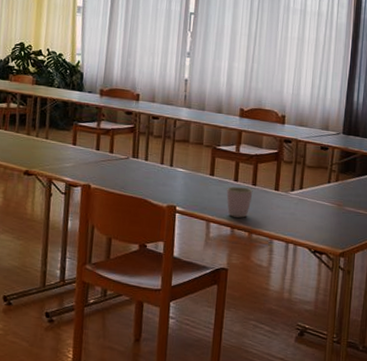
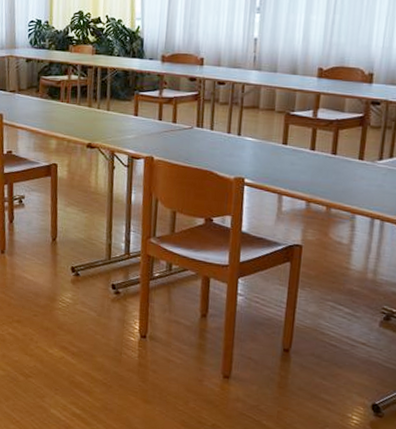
mug: present [226,186,253,218] -> none [301,156,333,191]

